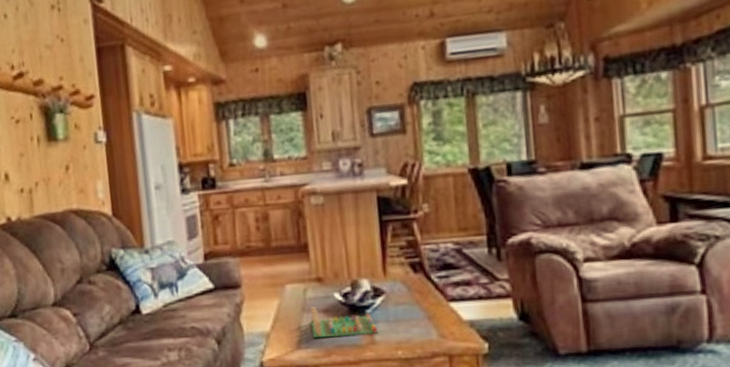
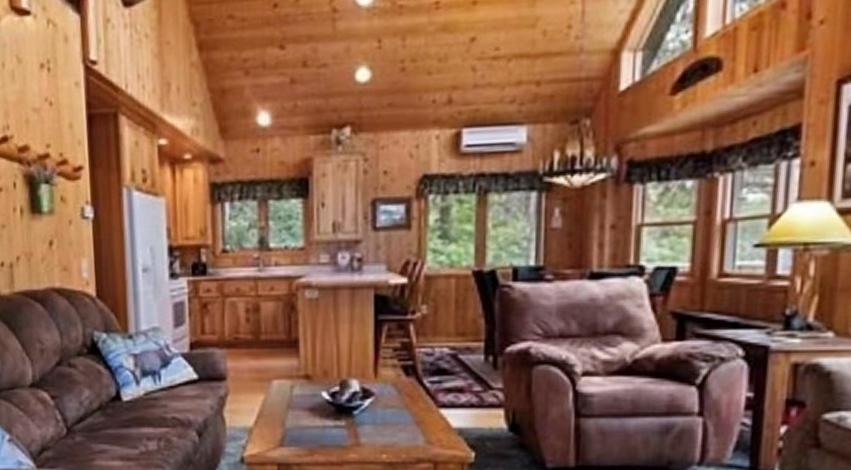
board game: present [310,306,379,339] -> none [295,404,365,437]

